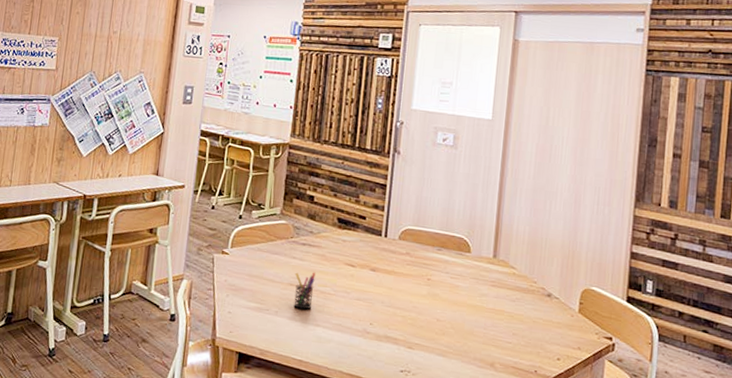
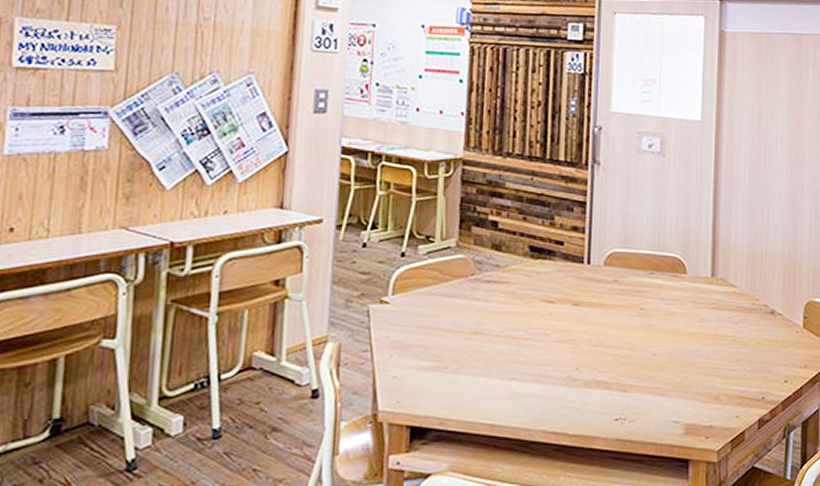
pen holder: present [293,272,316,310] -> none [479,314,505,362]

